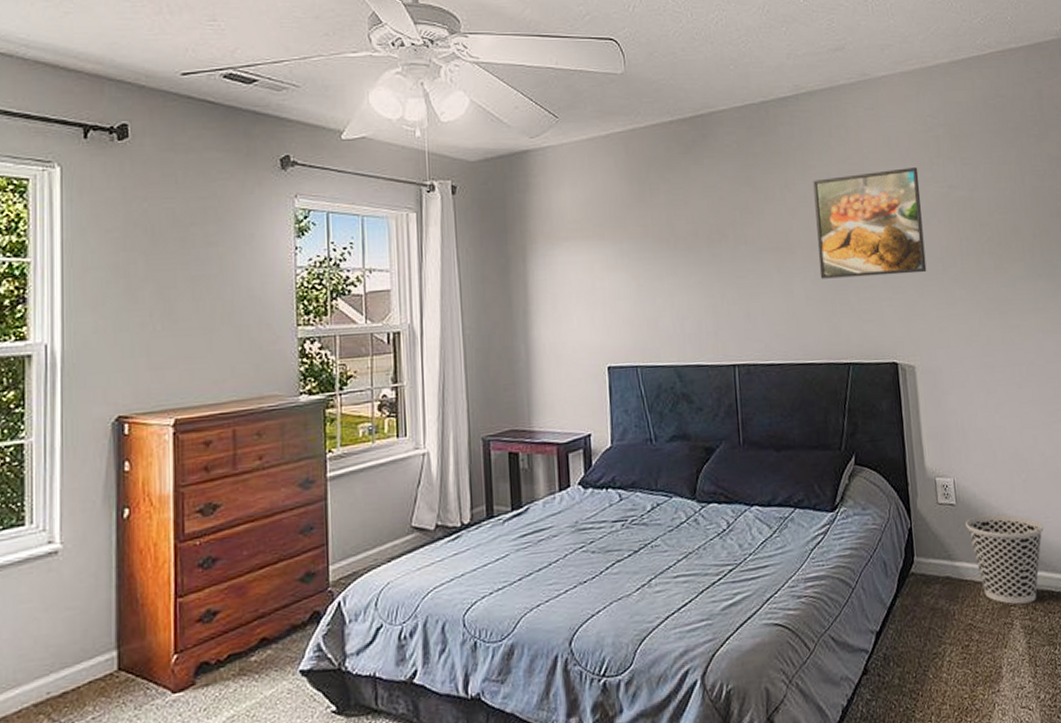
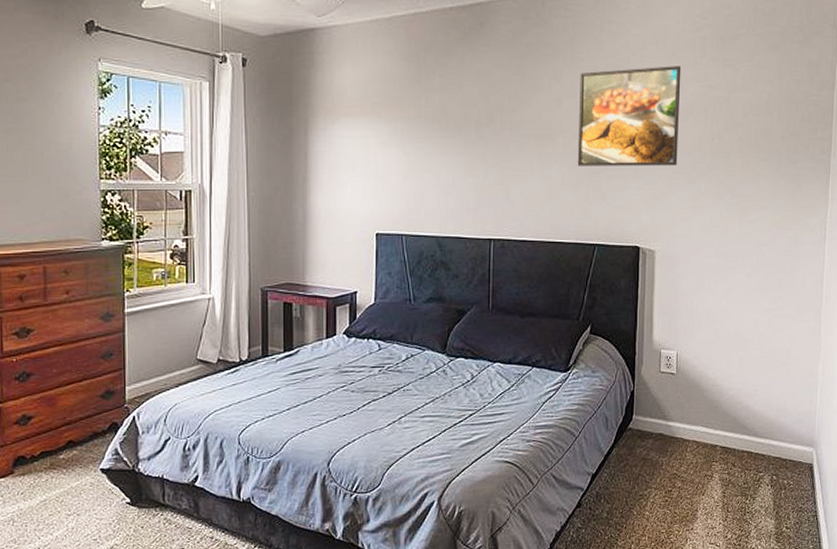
wastebasket: present [965,514,1043,605] -> none [683,384,751,461]

